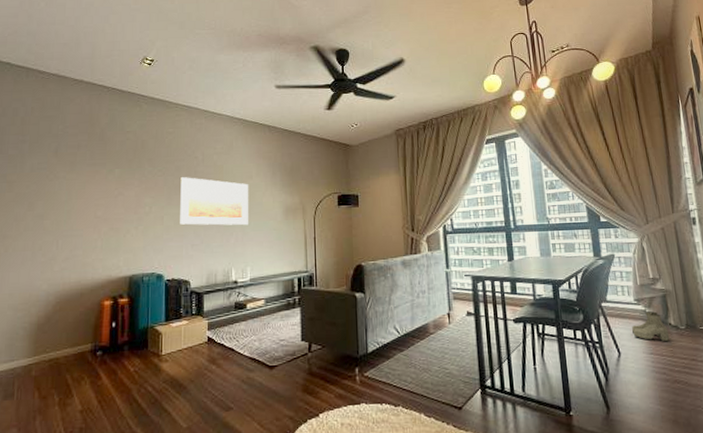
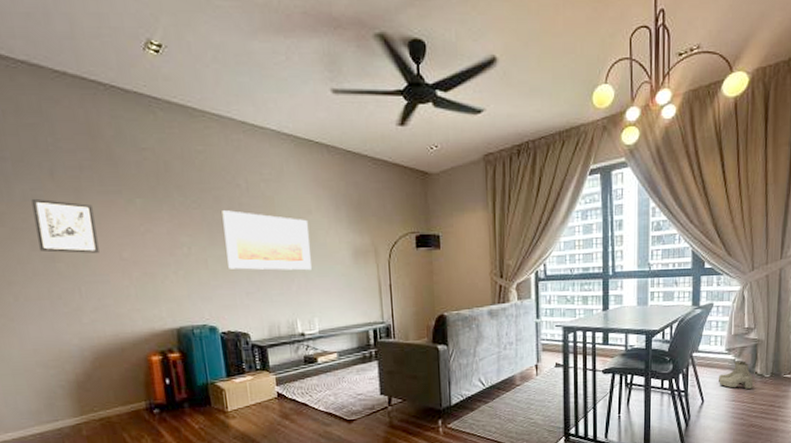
wall art: none [34,170,82,213] -> present [31,198,99,253]

